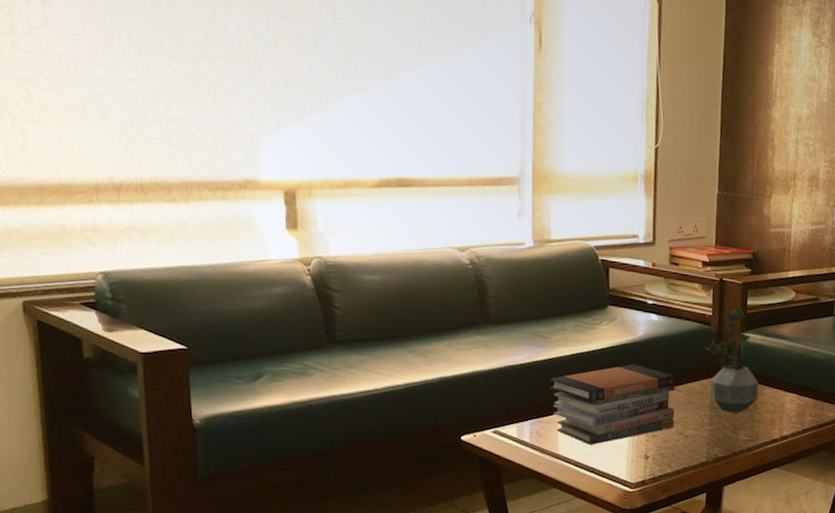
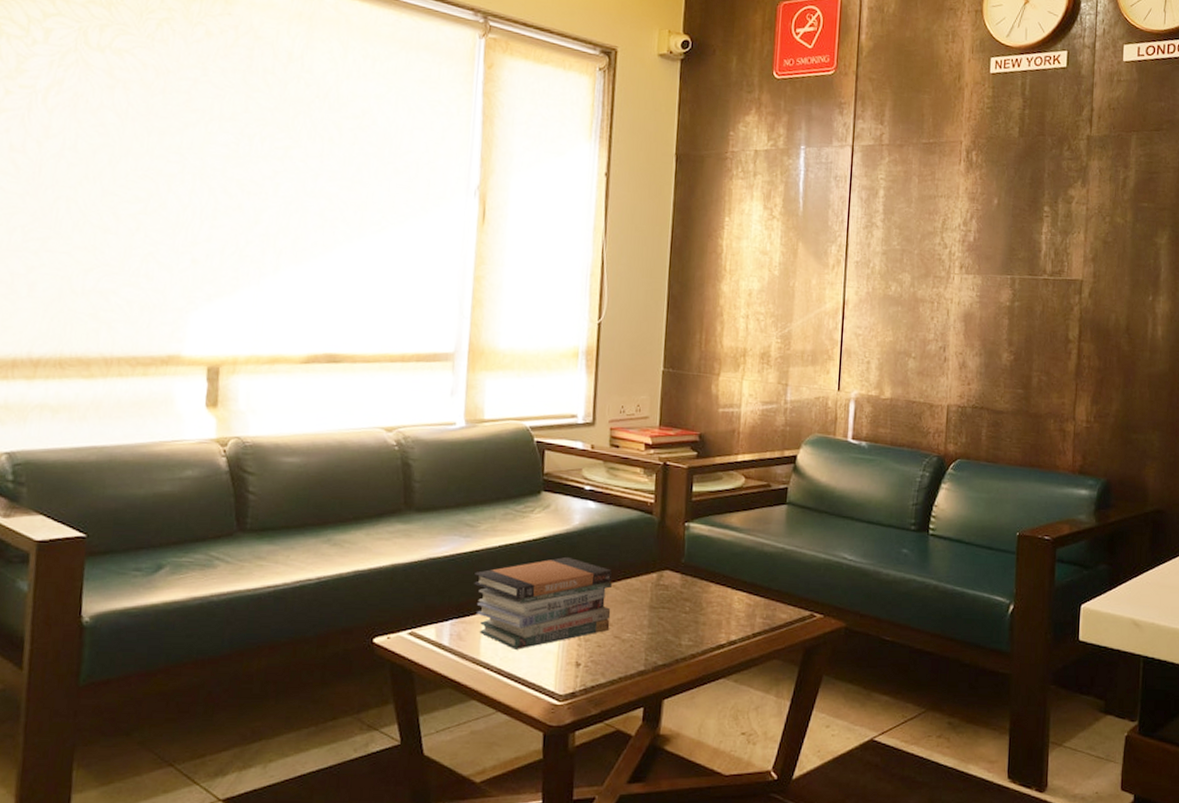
potted plant: present [703,307,759,413] -> none [644,494,704,614]

